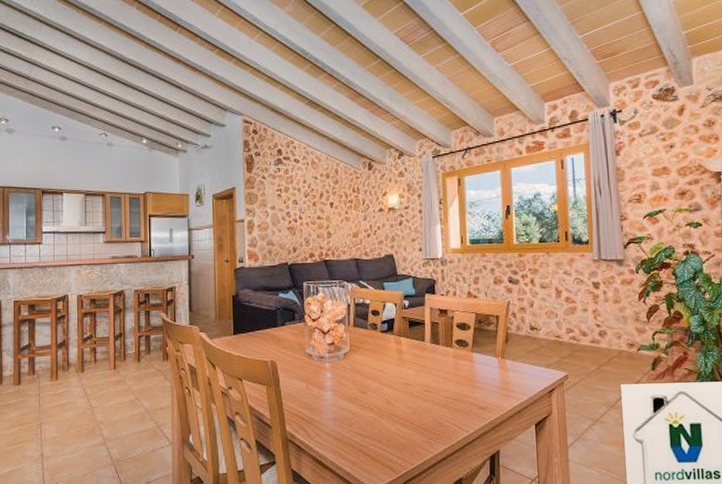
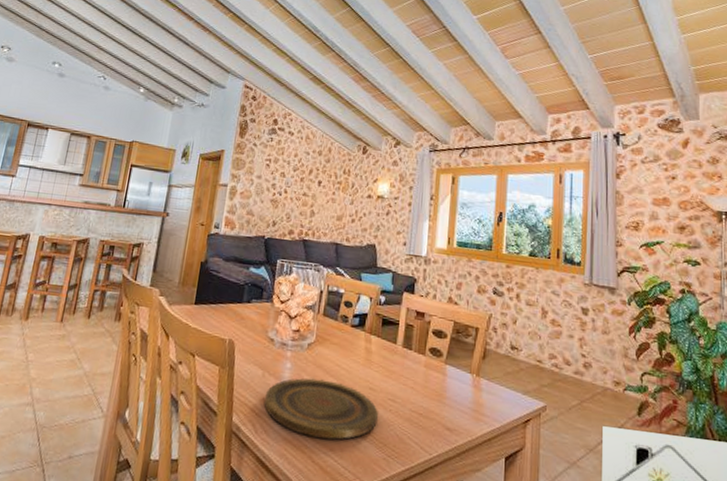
plate: none [311,383,417,434] -> present [264,378,378,440]

